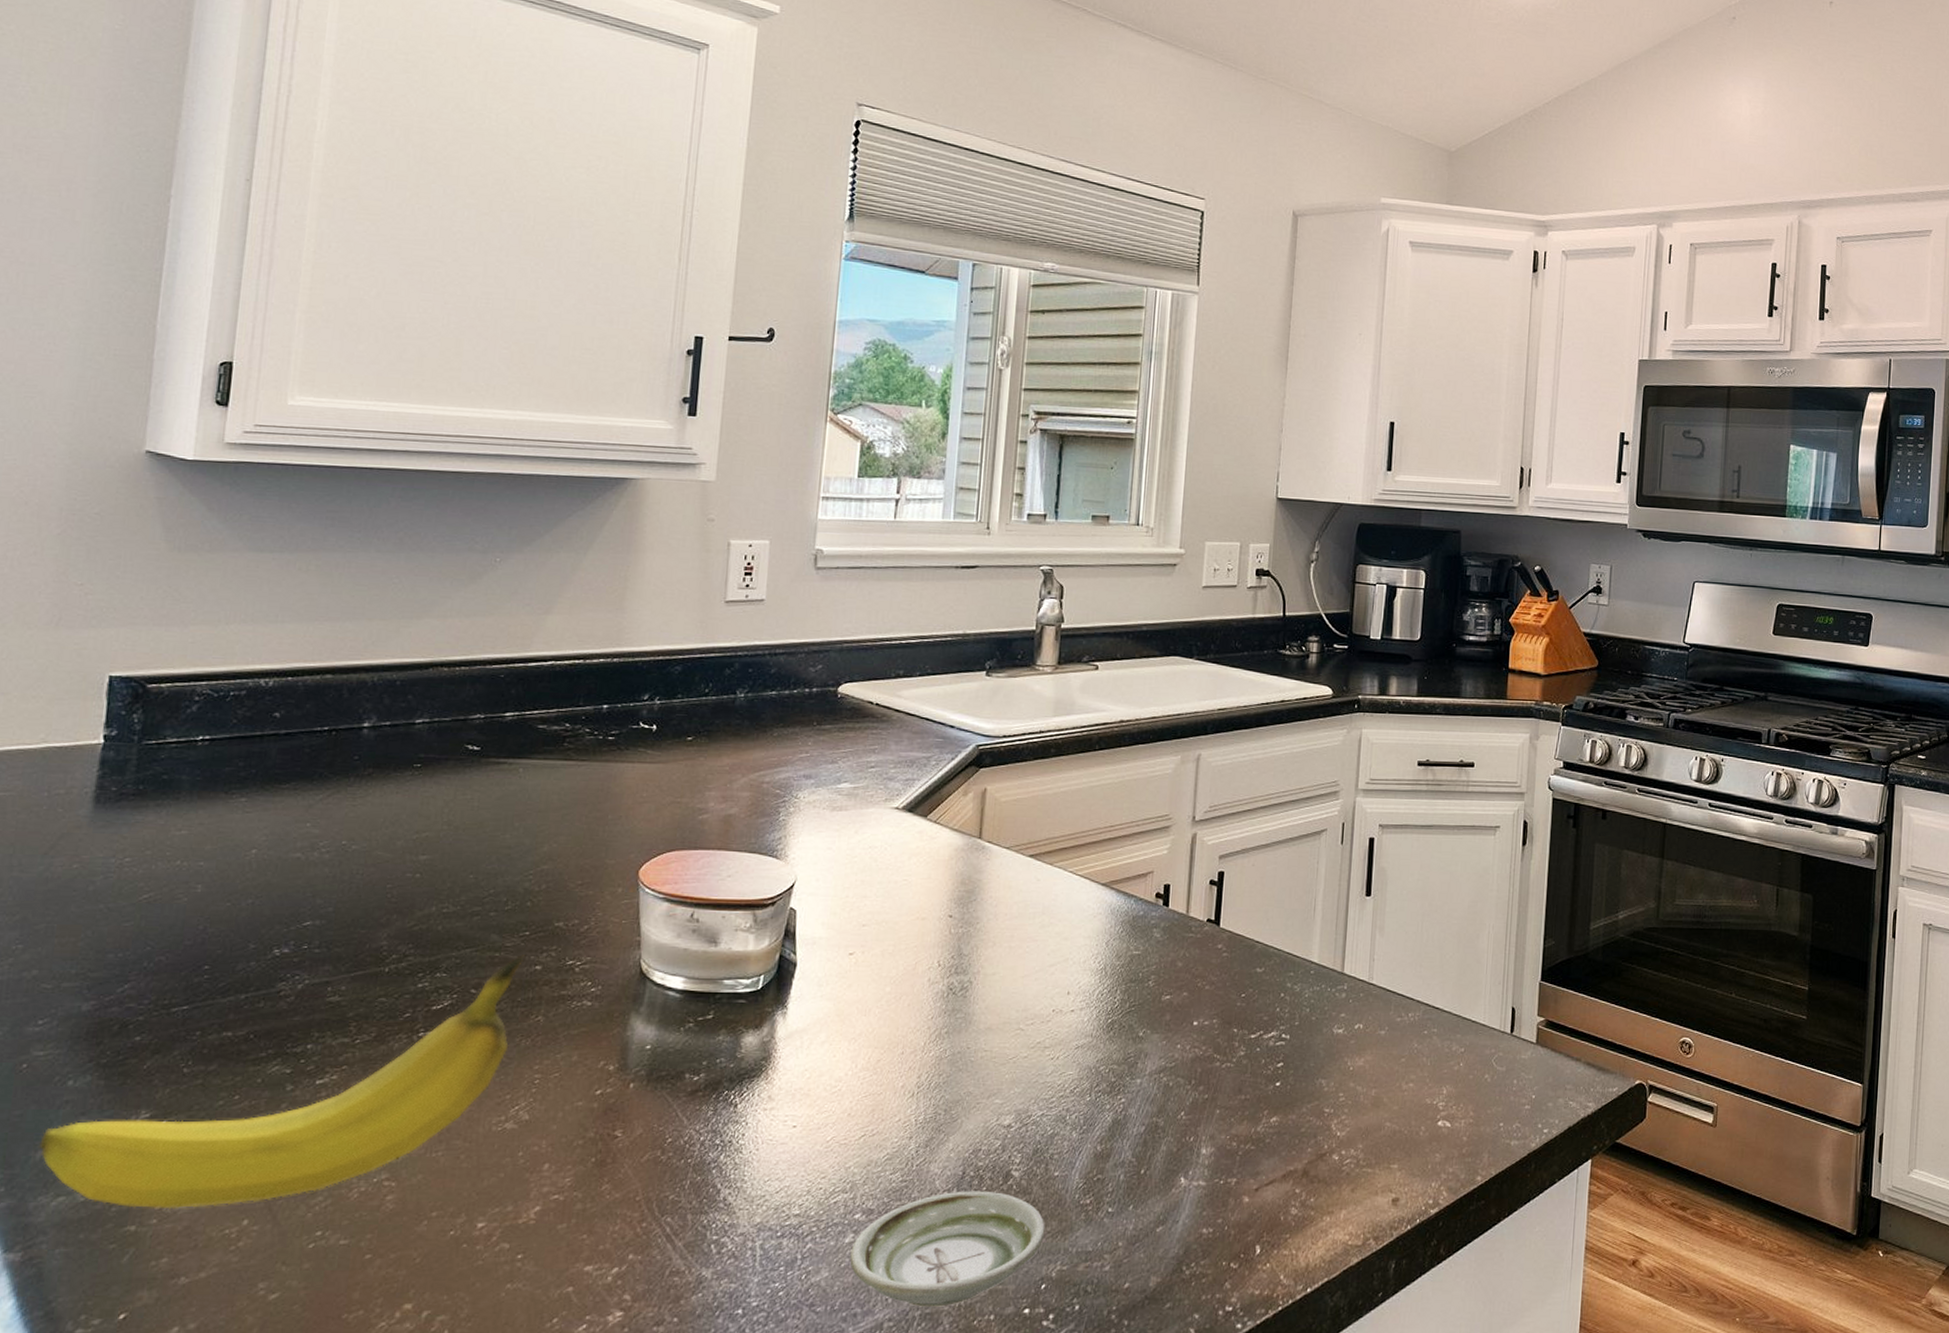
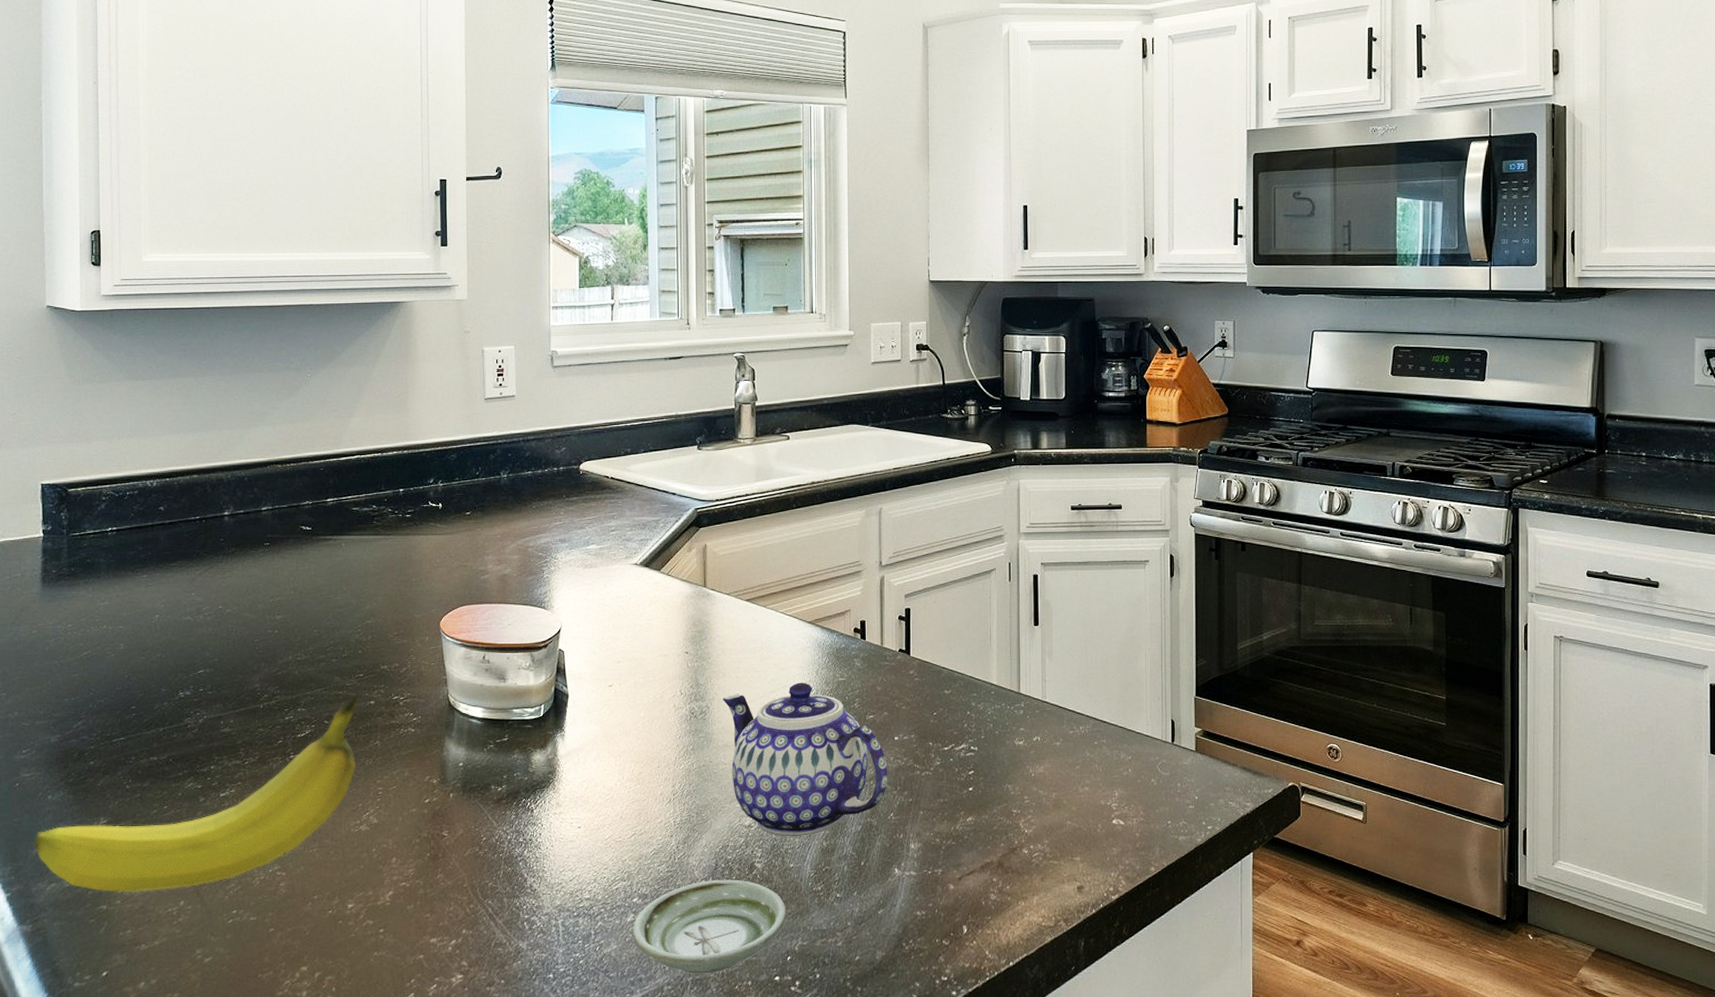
teapot: none [989,955,1182,1140] -> present [722,682,888,837]

